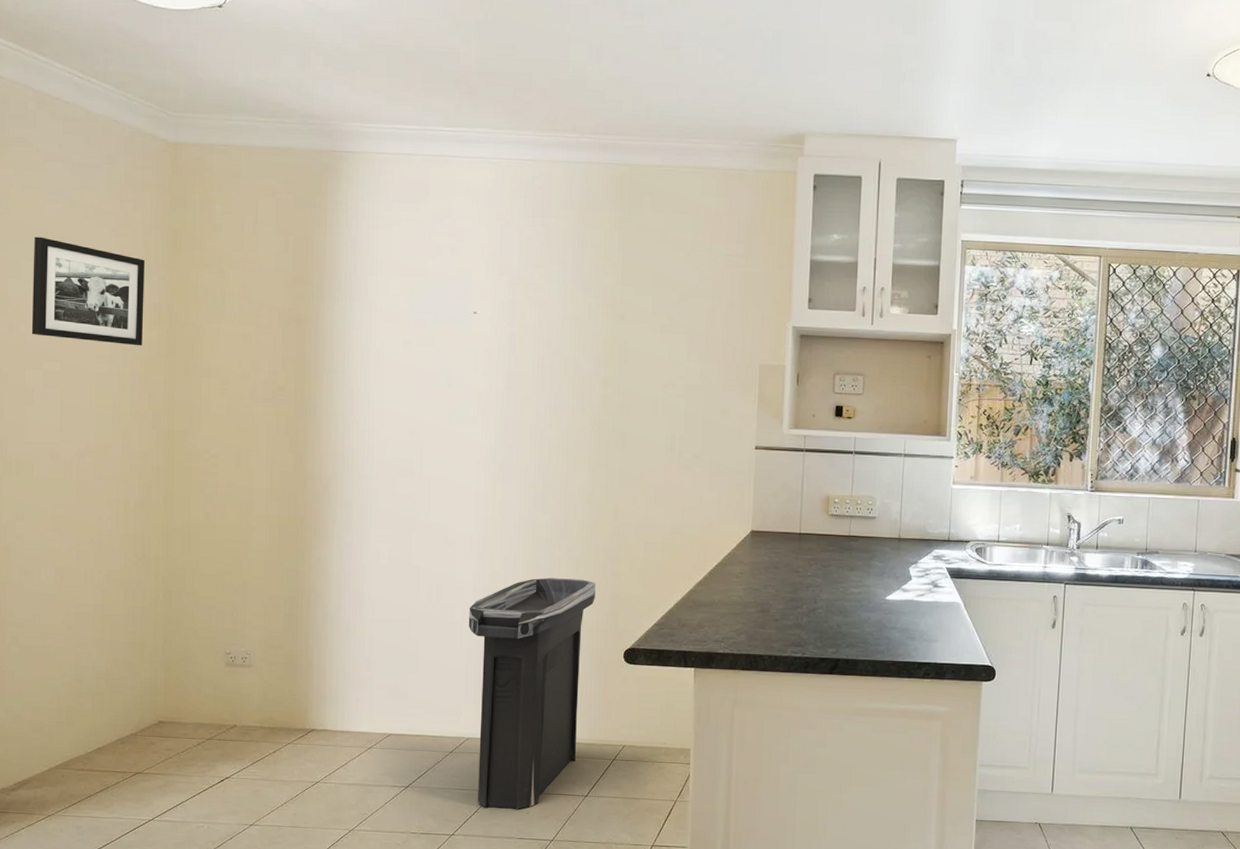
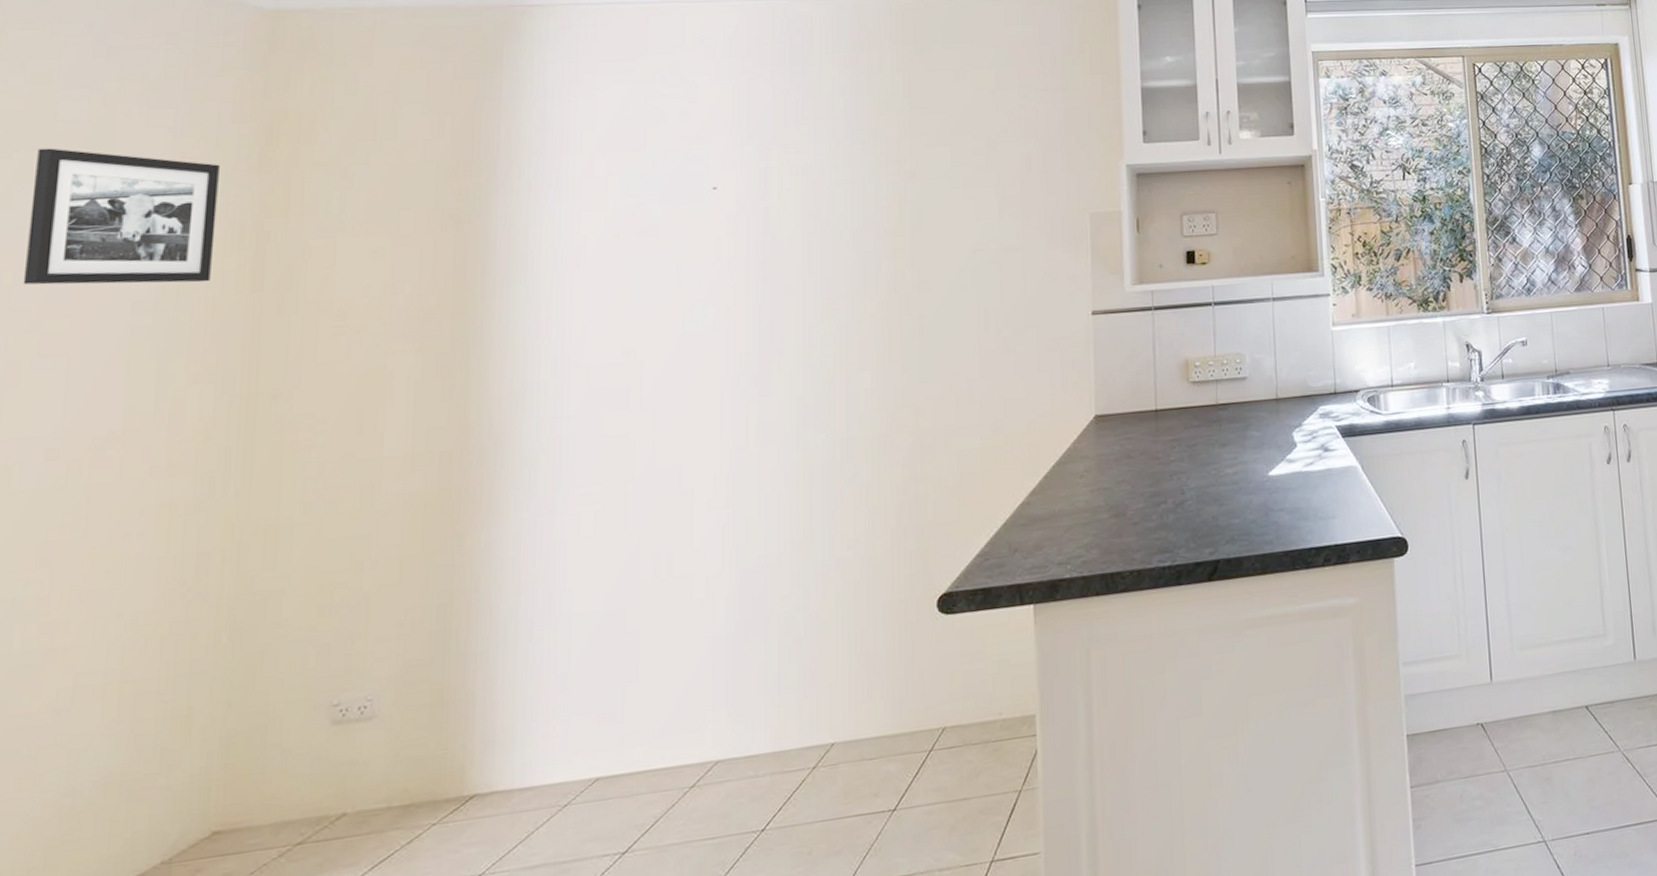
trash can: present [468,577,596,810] -> none [714,511,894,860]

